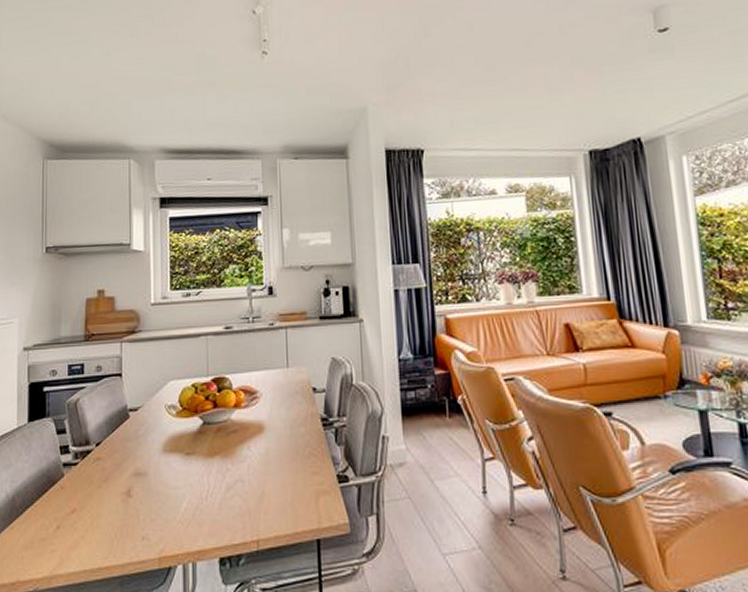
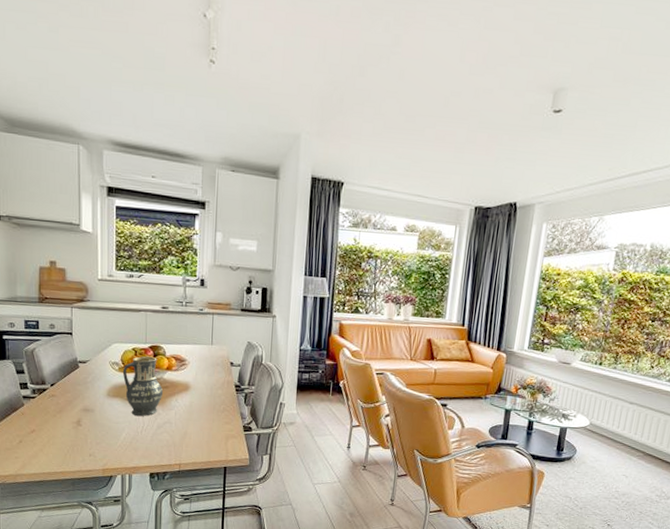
vase: none [180,393,232,475] -> present [122,356,164,416]

